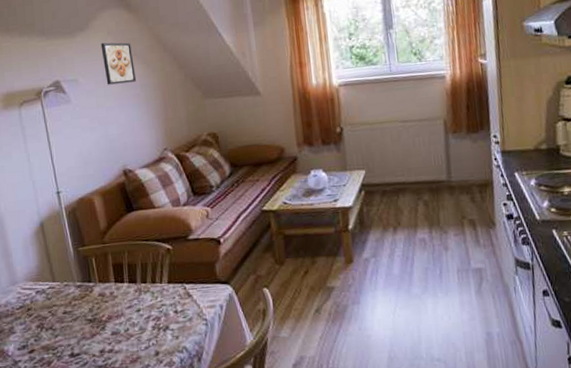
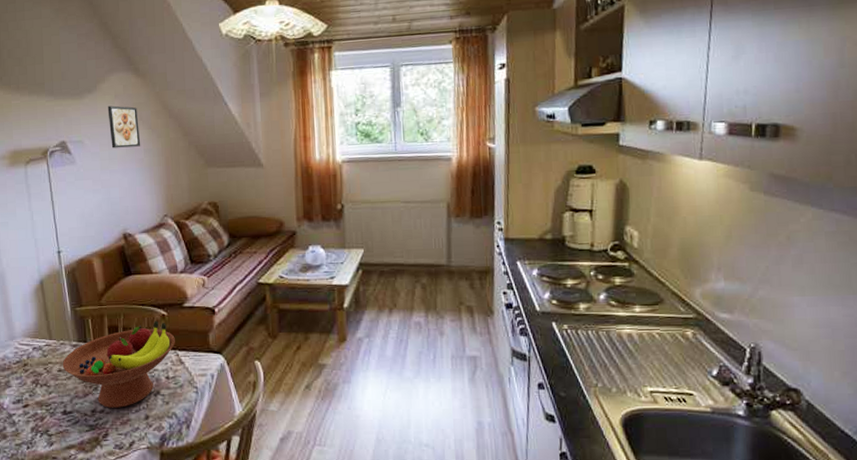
fruit bowl: none [67,255,182,347] -> present [62,321,175,408]

